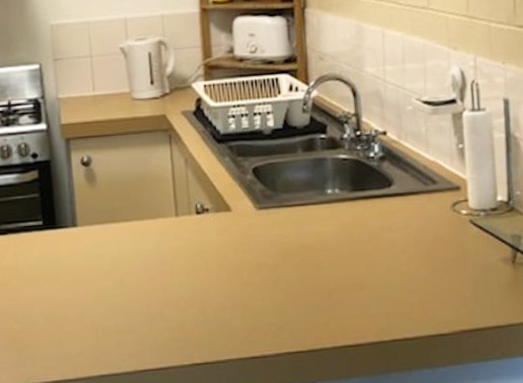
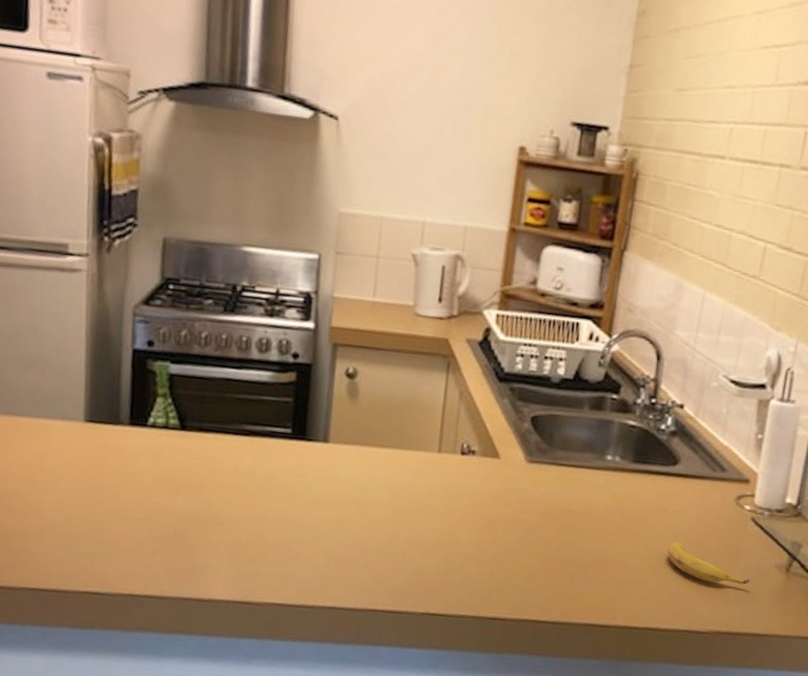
banana: none [400,254,482,287] -> present [667,541,751,585]

